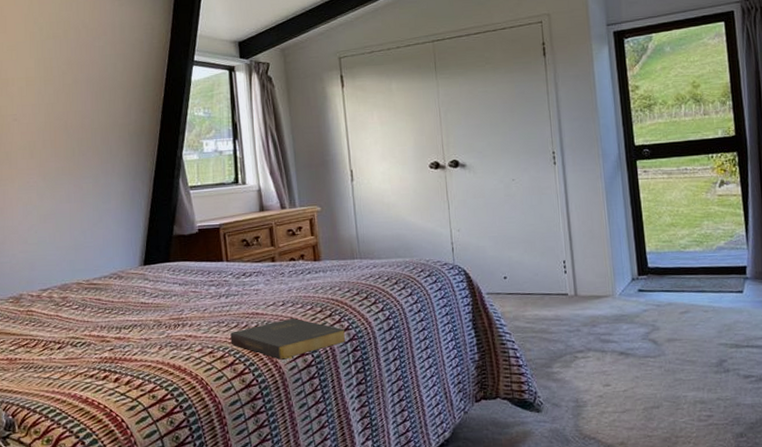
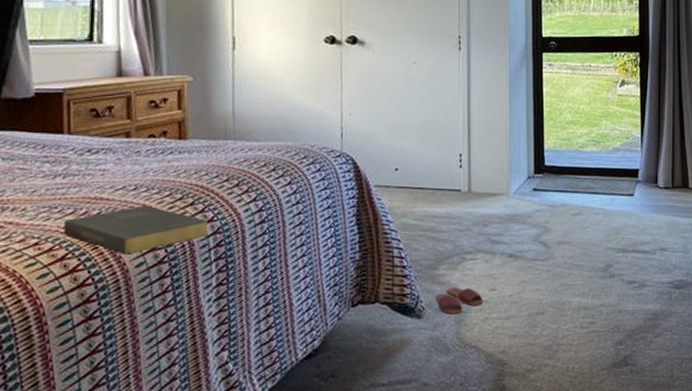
slippers: none [553,383,598,409] -> present [436,287,483,315]

